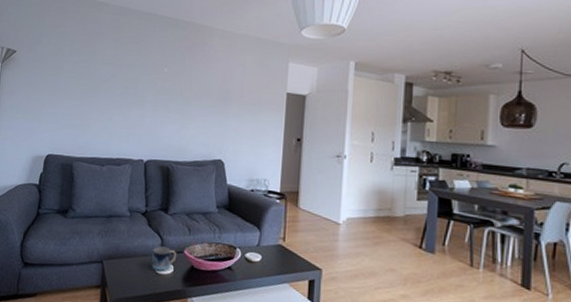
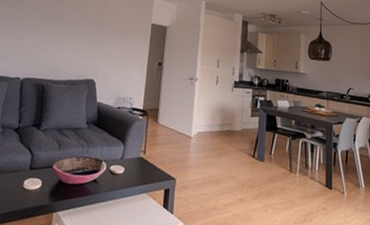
mug: present [152,246,177,272] -> none [20,161,46,187]

